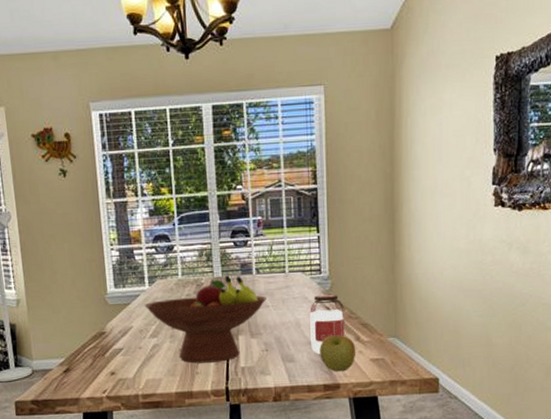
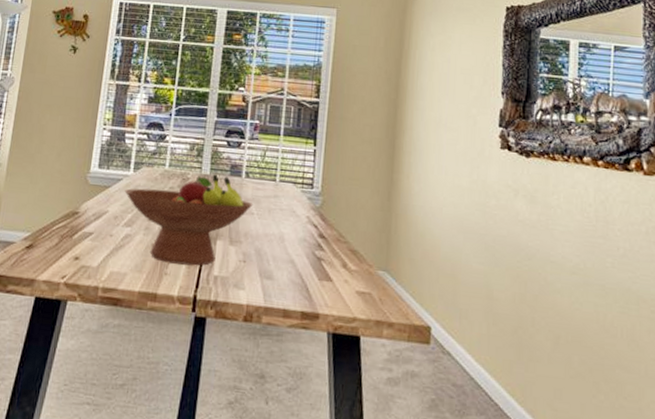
jar: present [310,294,345,354] -> none [293,210,334,276]
apple: present [320,335,356,372] -> none [301,257,342,301]

